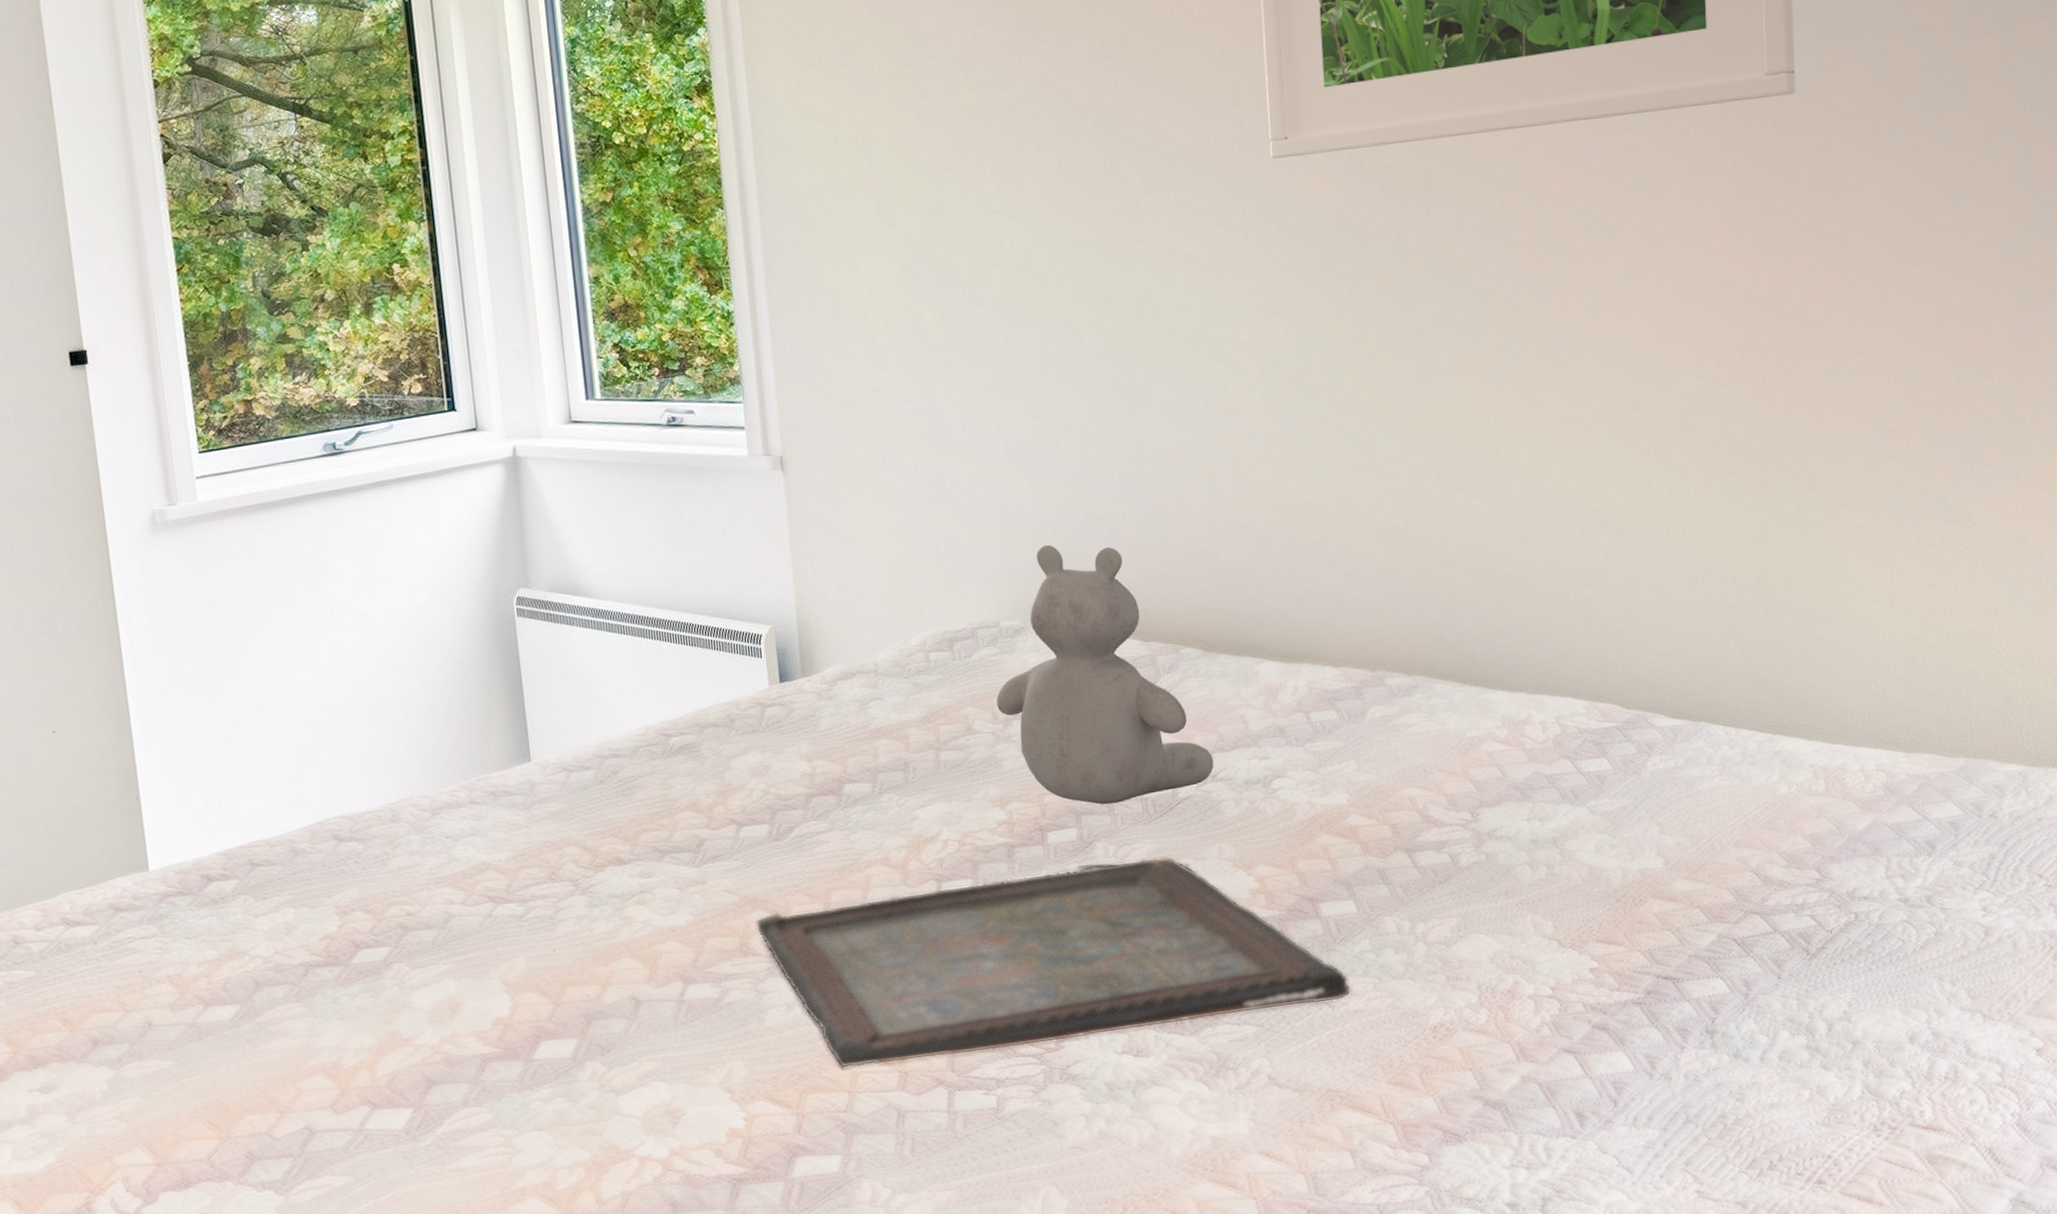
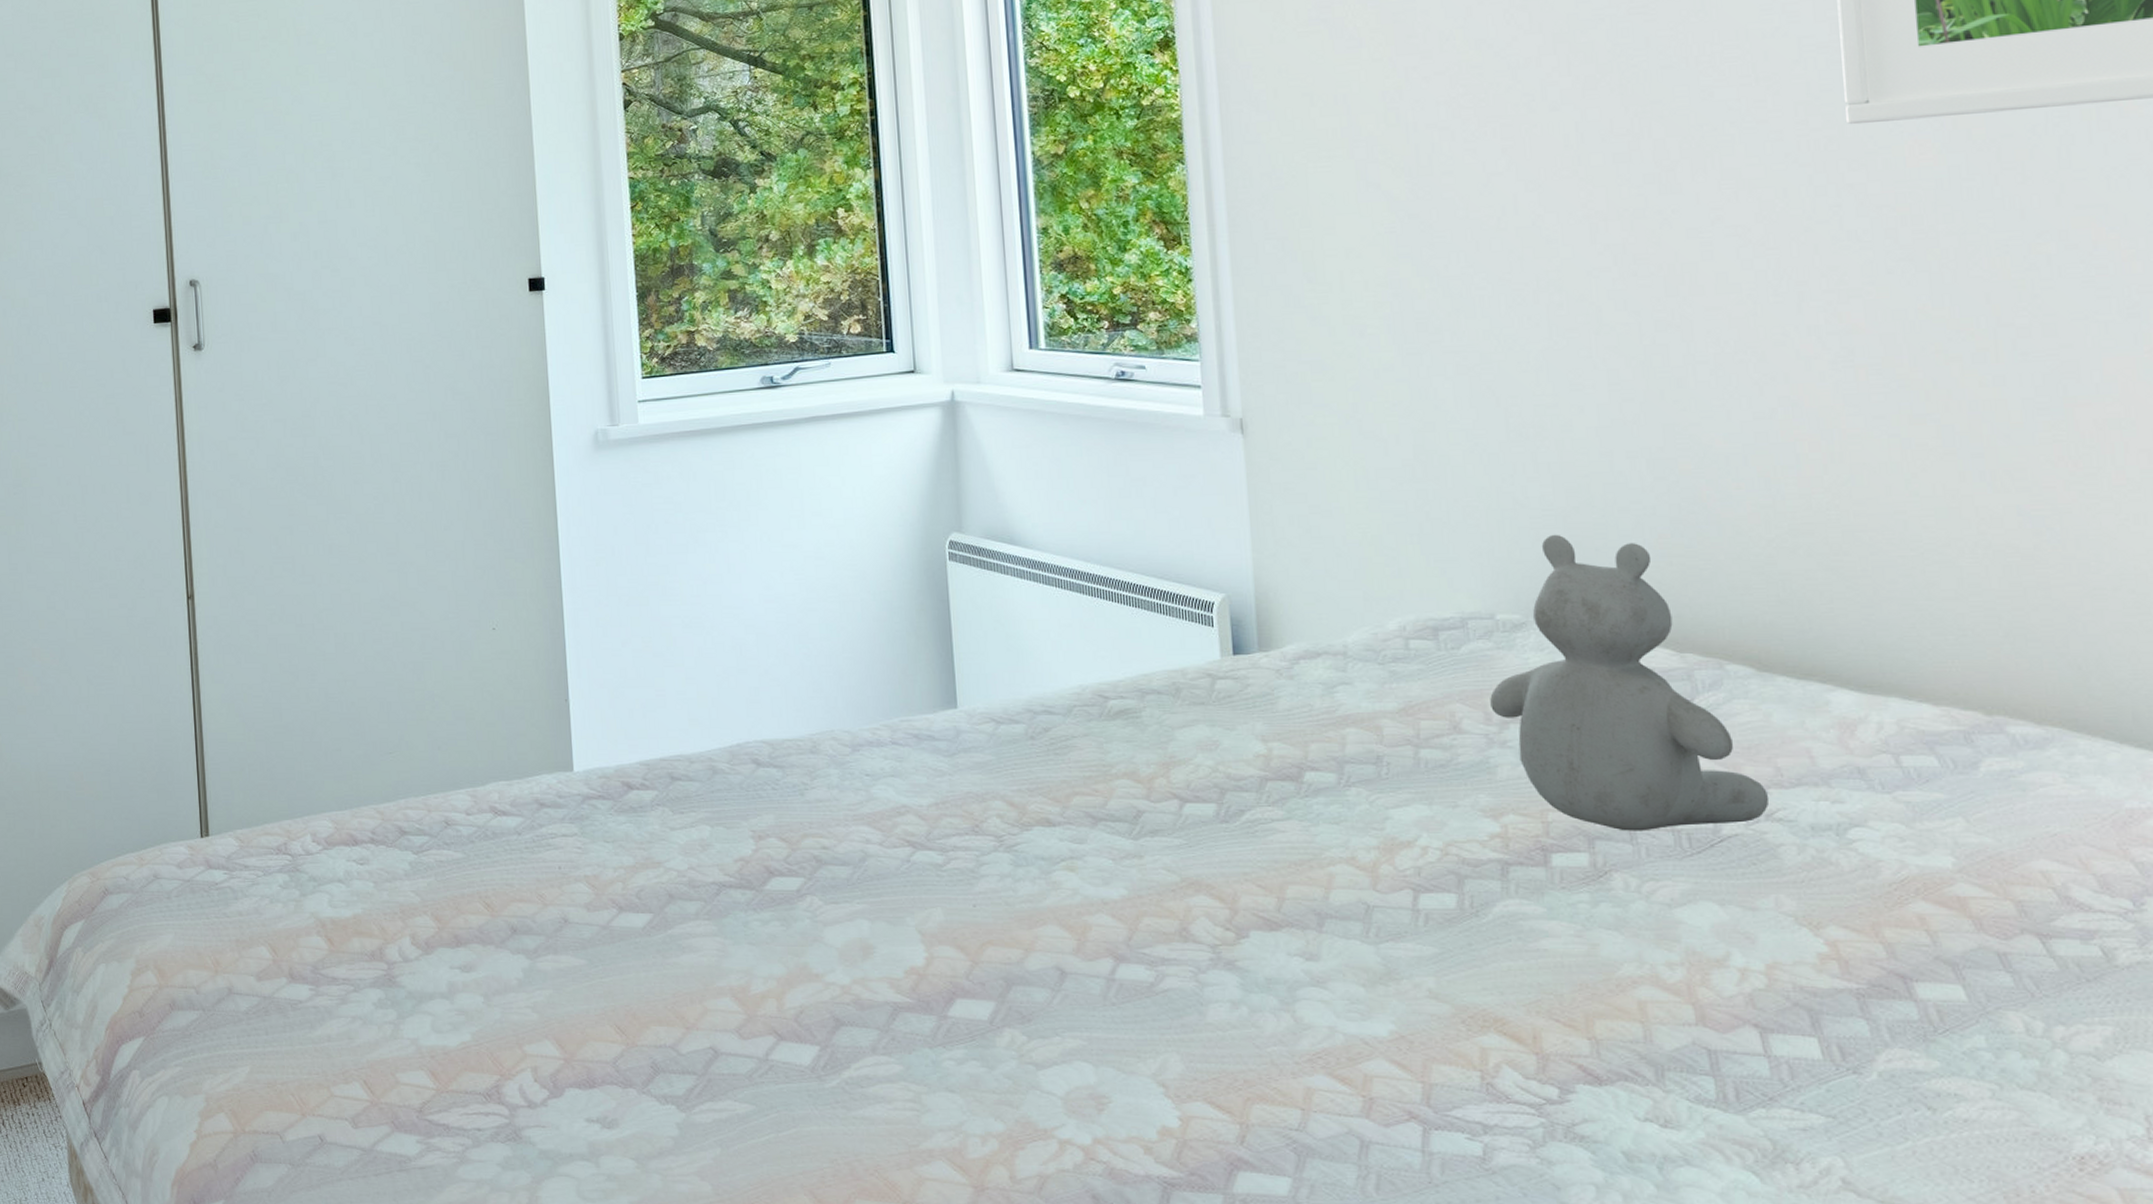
serving tray: present [755,856,1352,1069] -> none [1197,899,1961,1103]

